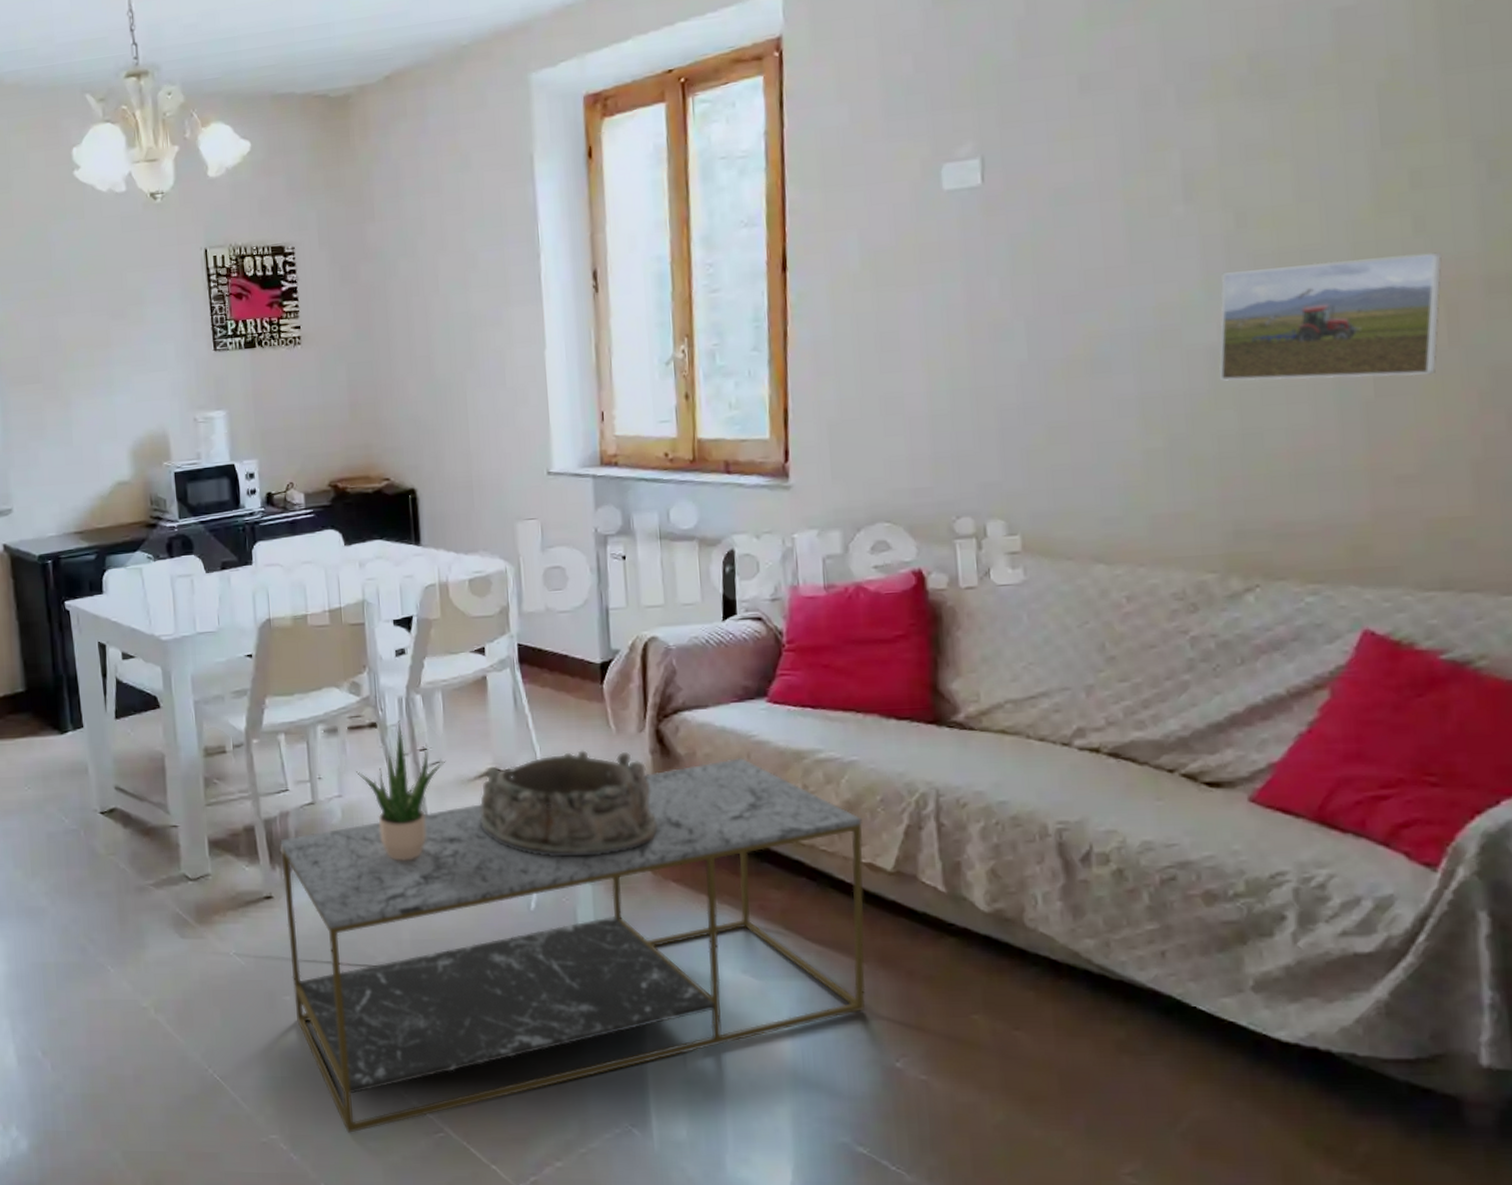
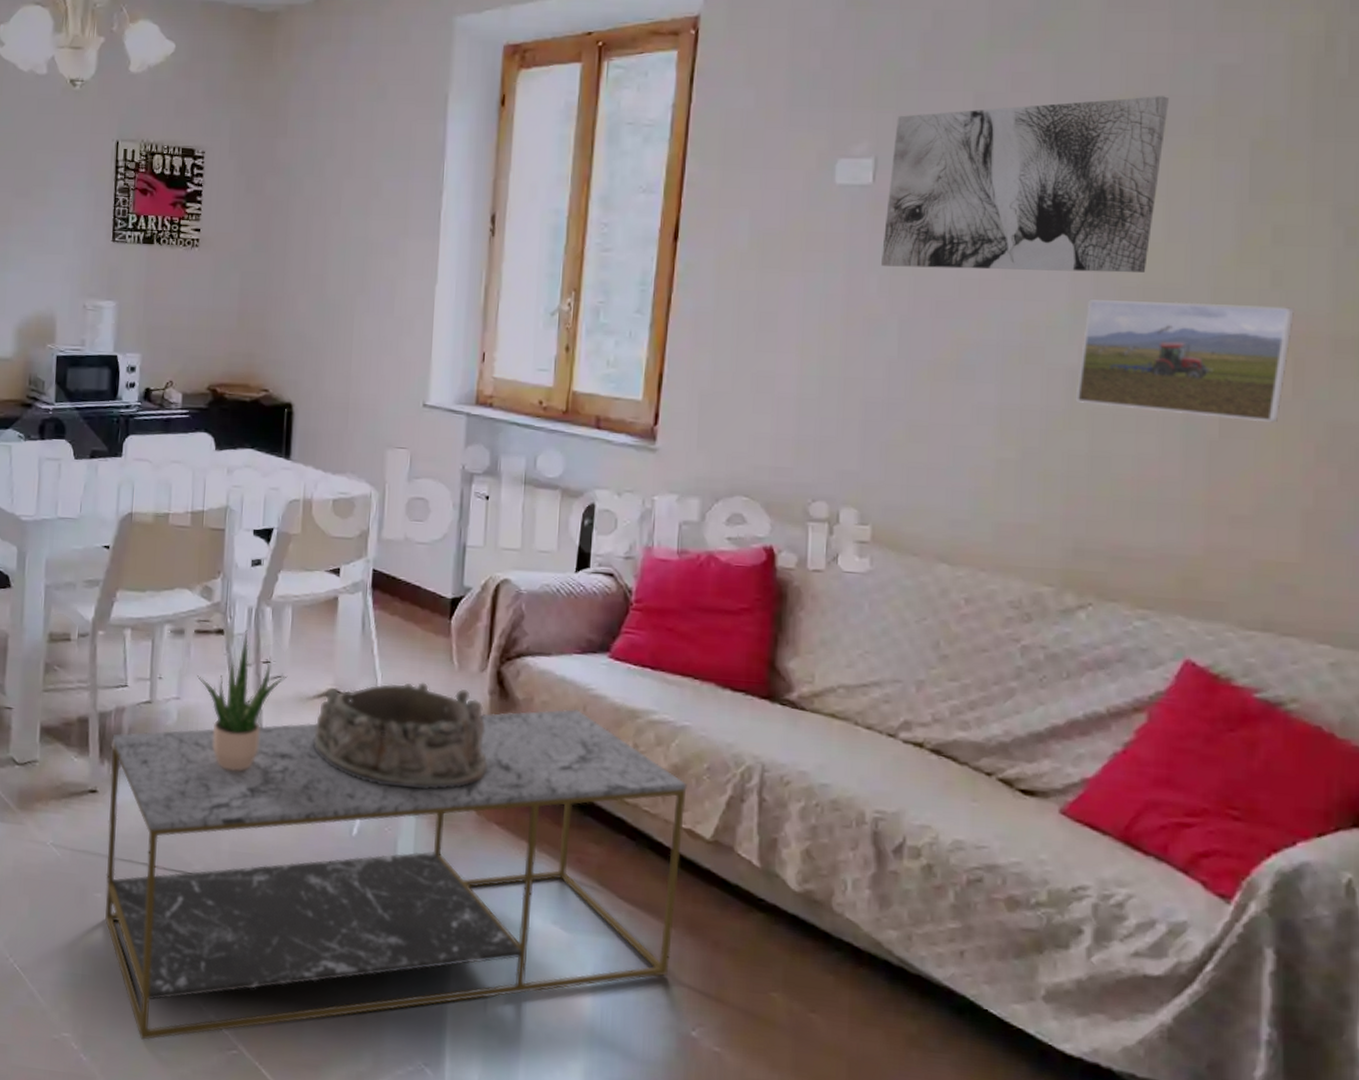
wall art: none [999,50,1285,268] -> present [880,96,1169,273]

